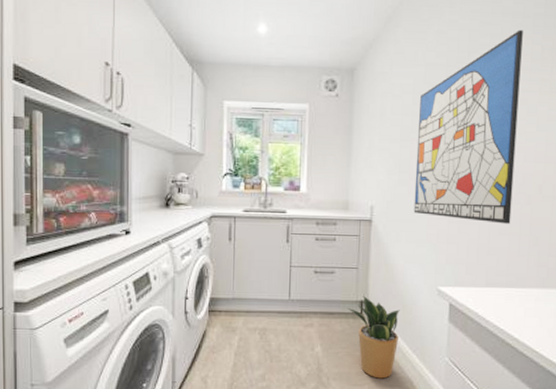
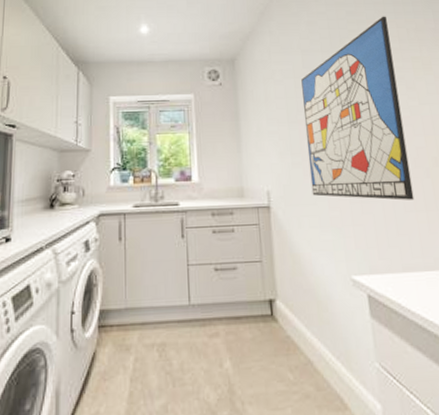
potted plant: present [347,296,401,379] -> none [255,294,319,398]

